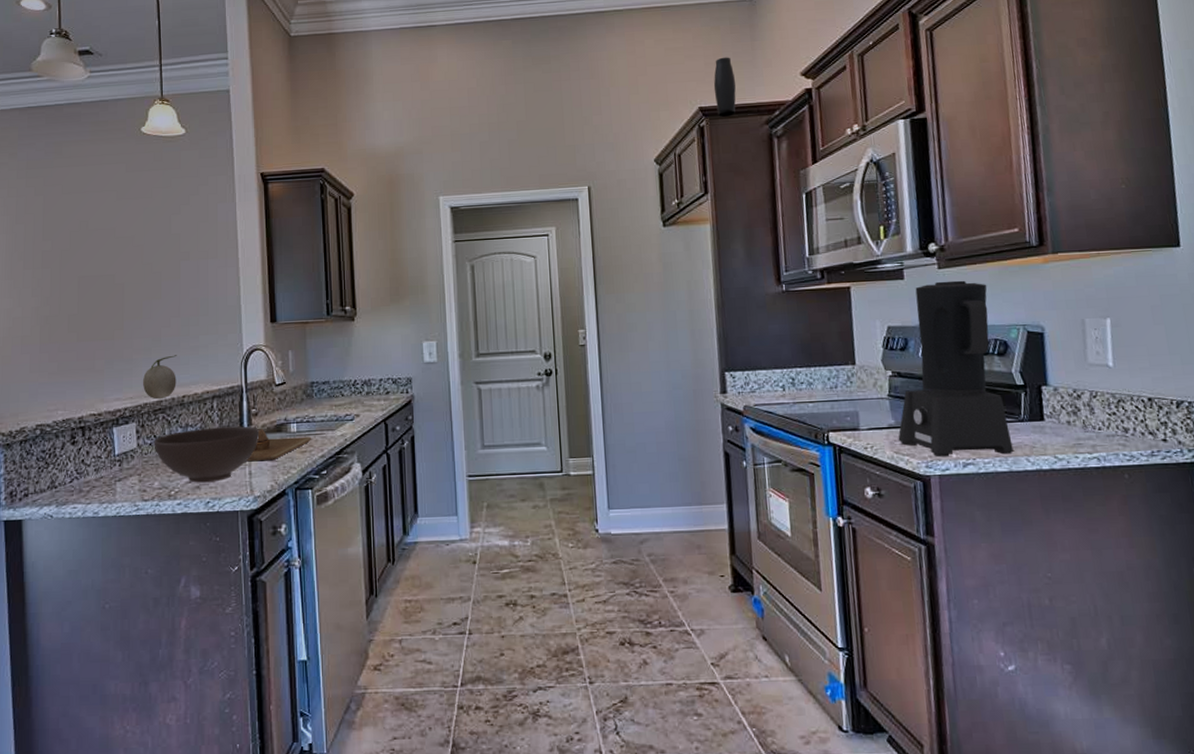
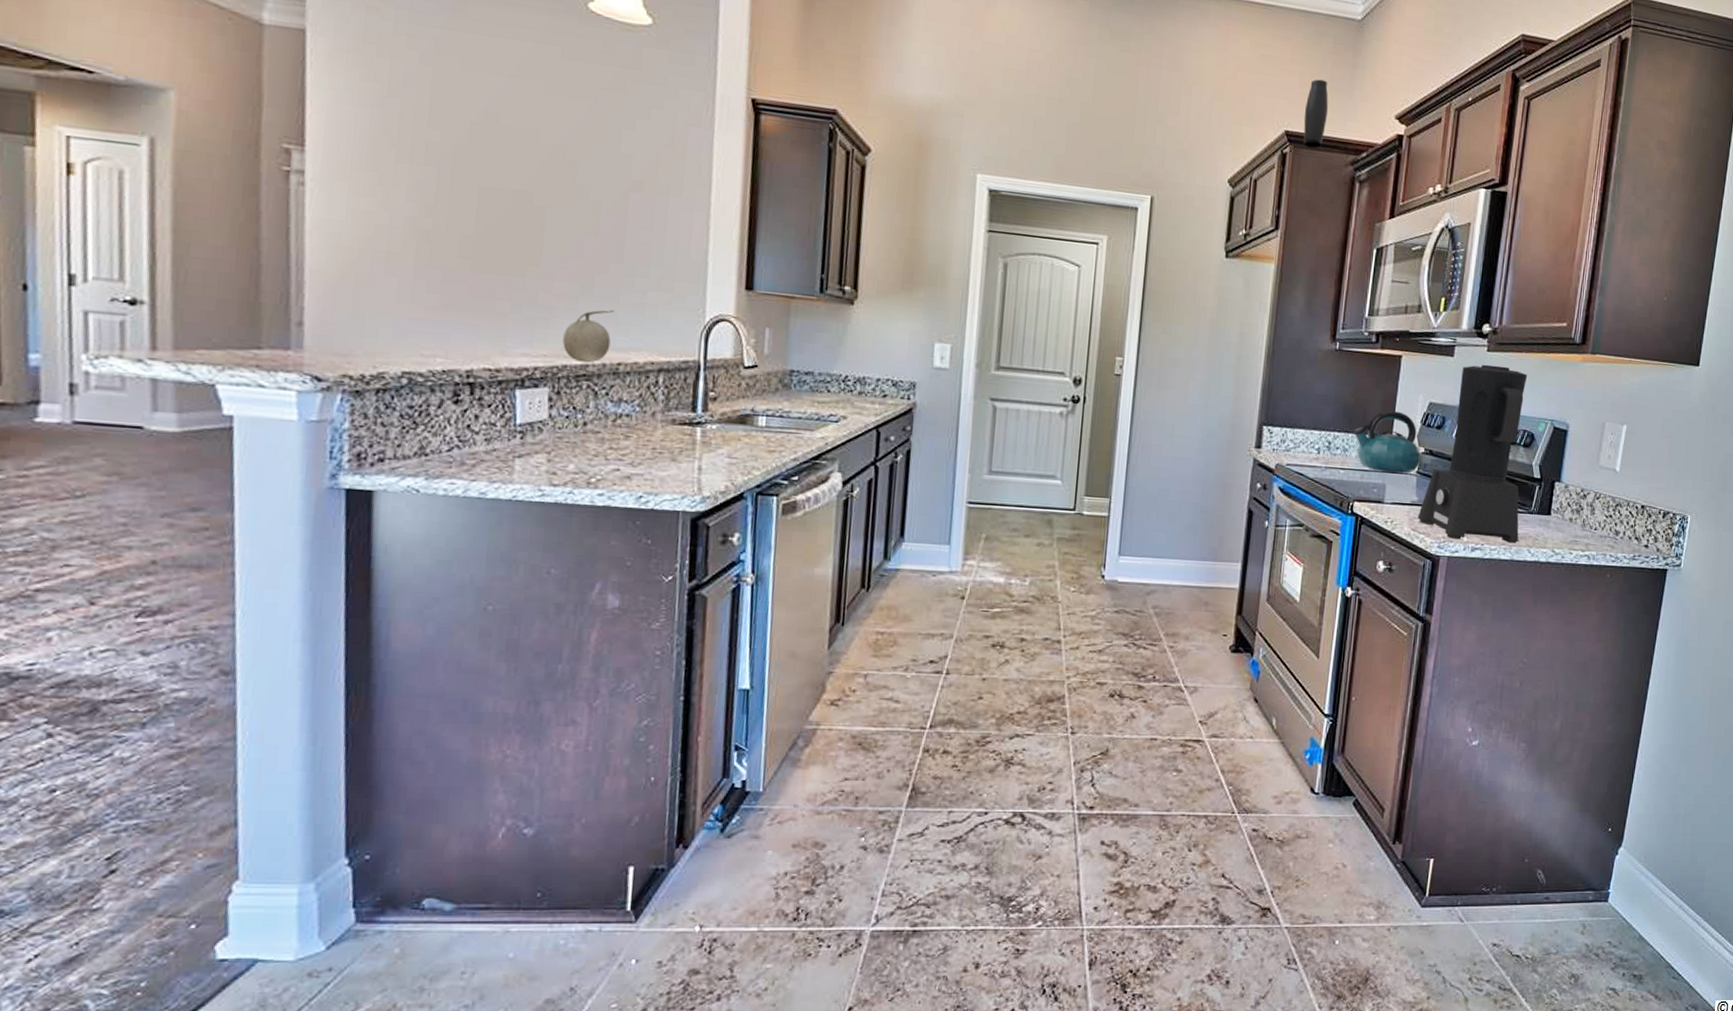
bowl: present [153,426,260,483] -> none [571,406,717,474]
cutting board: present [247,428,312,461] -> none [696,415,784,457]
kettle: none [814,339,890,400] -> present [1353,410,1421,474]

